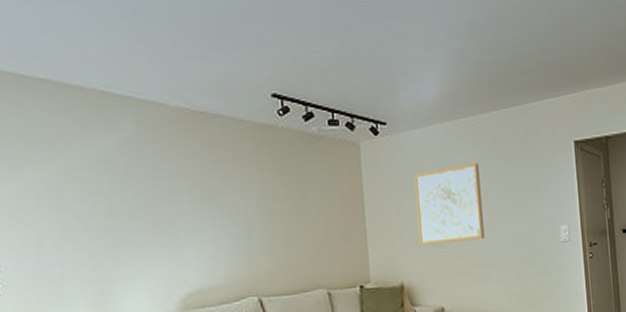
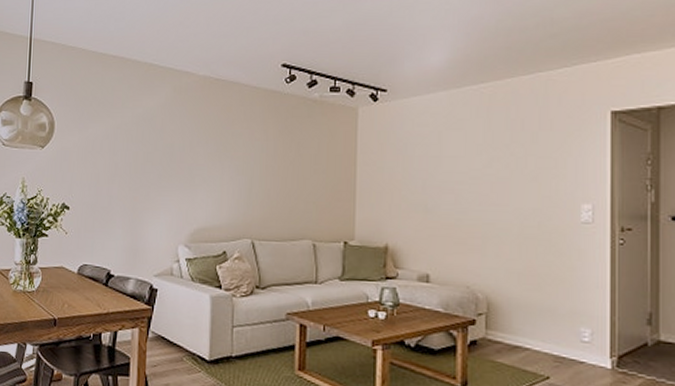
wall art: present [414,162,485,246] -> none [409,131,485,211]

